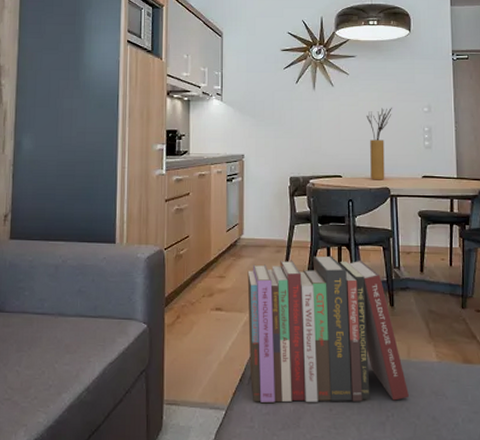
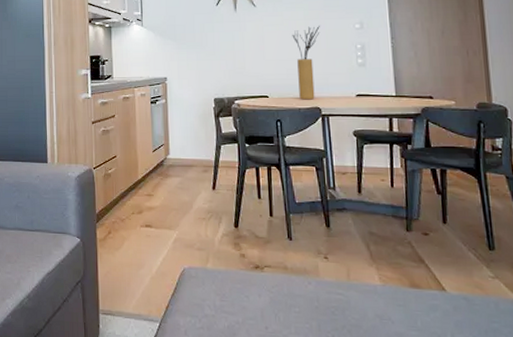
books: present [247,255,410,404] -> none [175,175,351,323]

